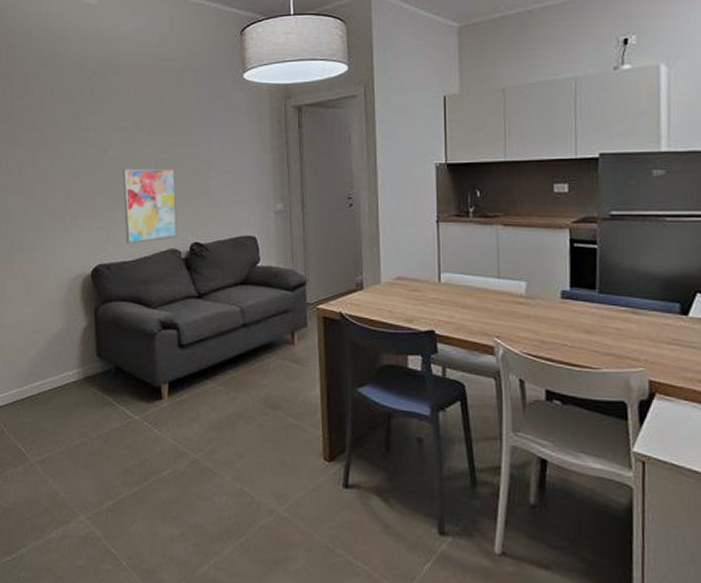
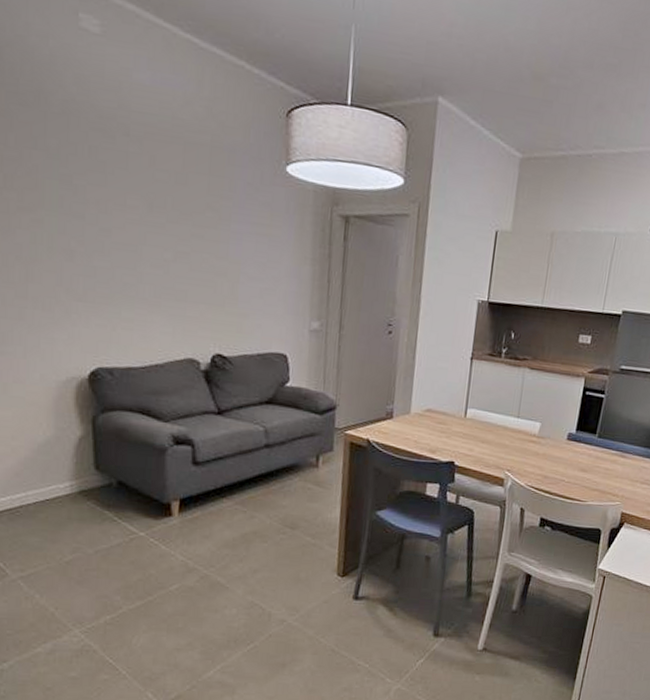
wall art: present [122,168,178,244] -> none [130,259,198,349]

